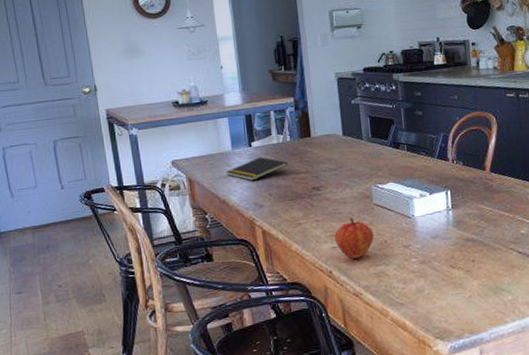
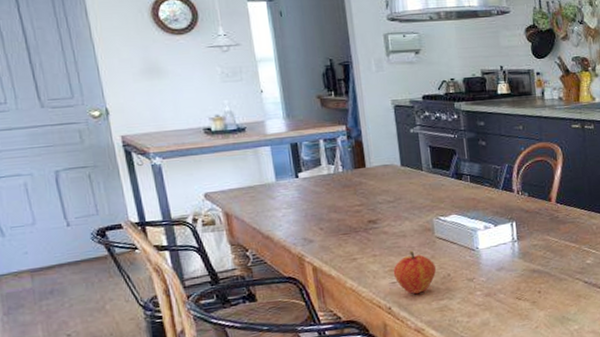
notepad: present [226,157,288,181] -> none [269,189,340,215]

